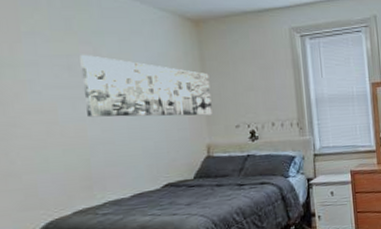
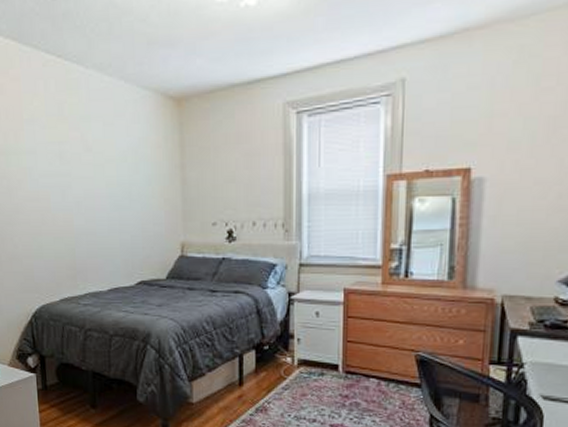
wall art: present [80,54,213,118] -> none [69,140,189,210]

